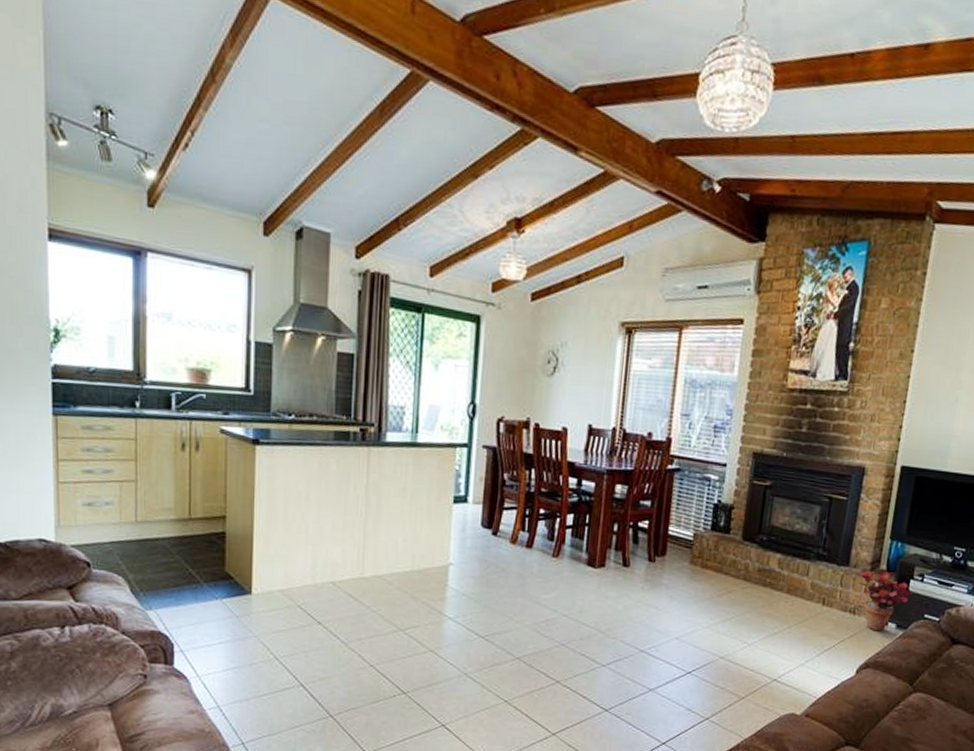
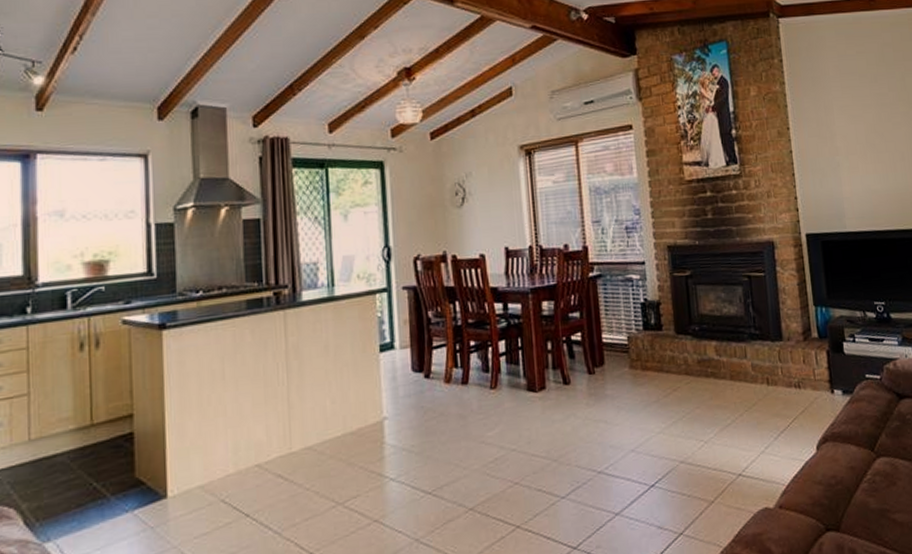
potted plant: present [856,569,912,632] -> none [791,338,848,402]

